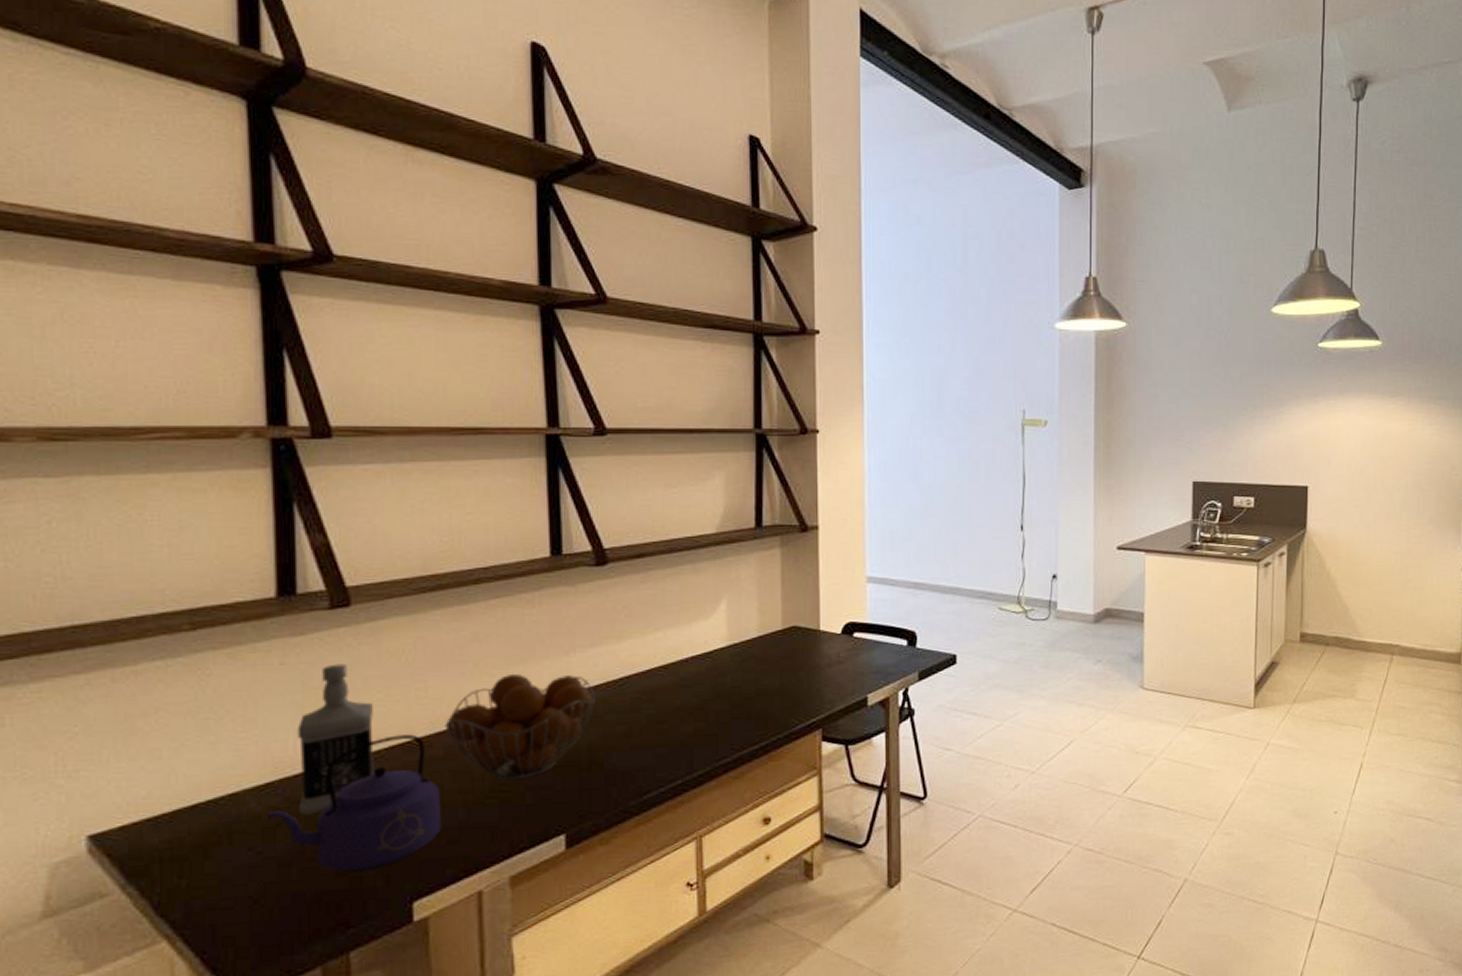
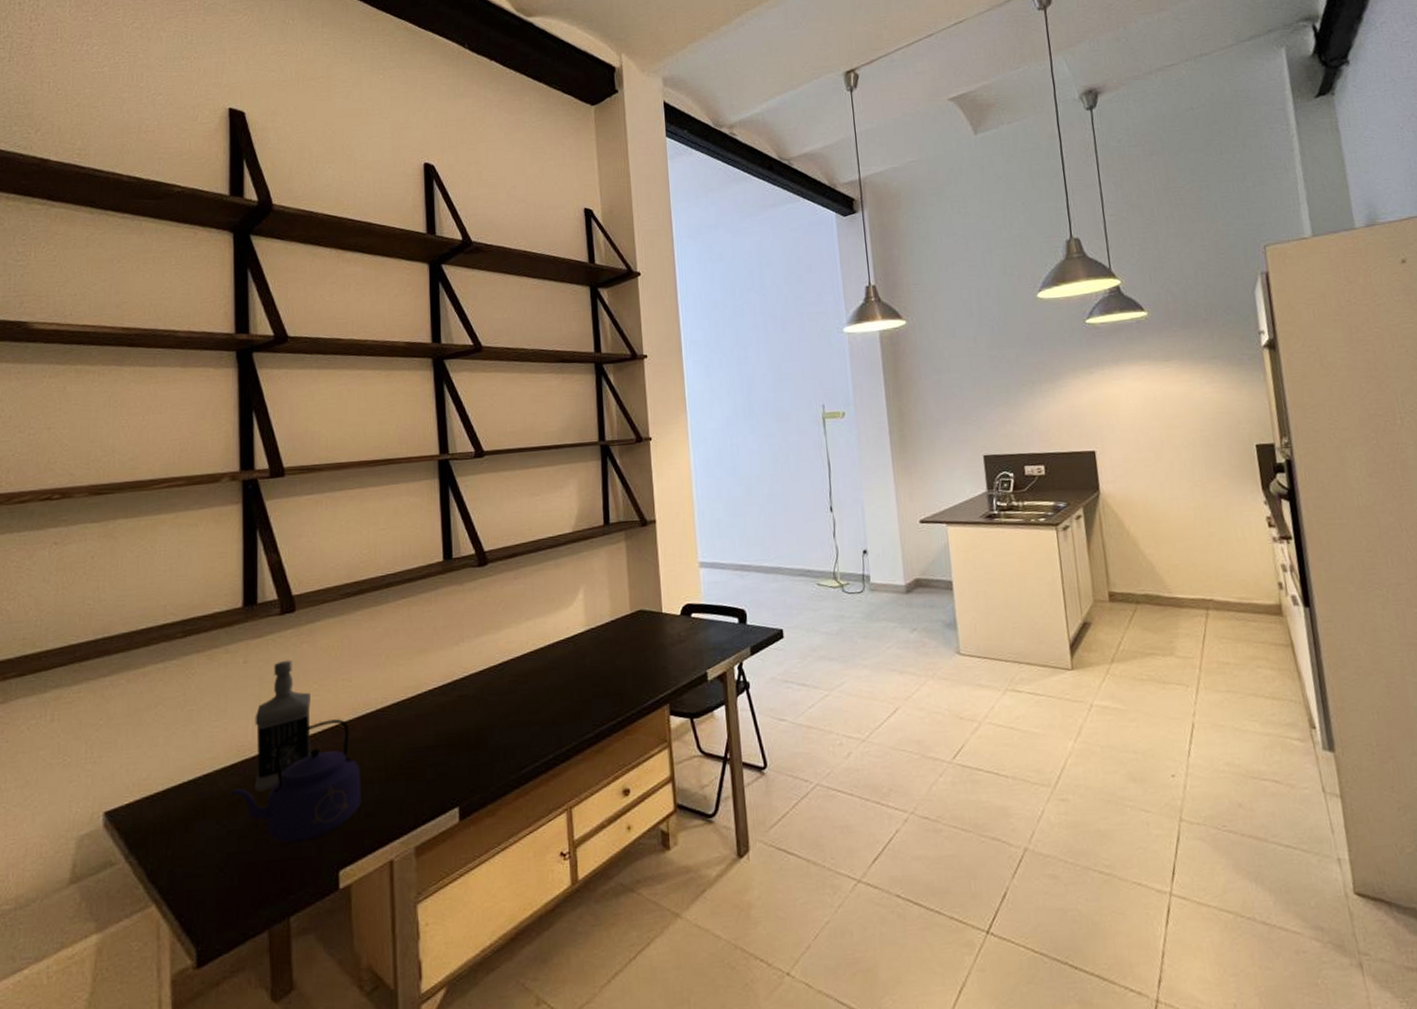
fruit basket: present [444,673,595,781] -> none [364,662,480,759]

